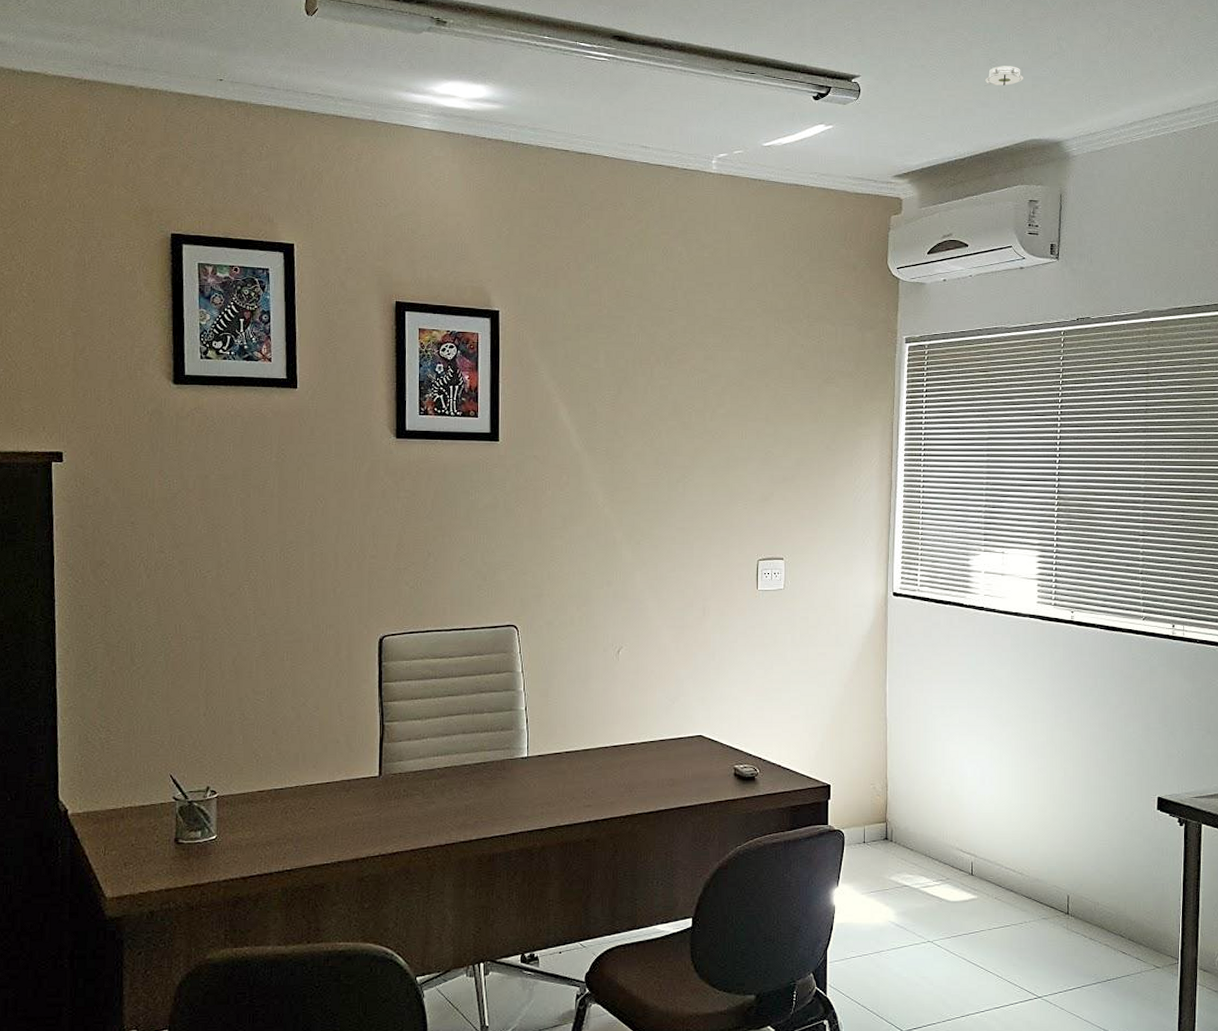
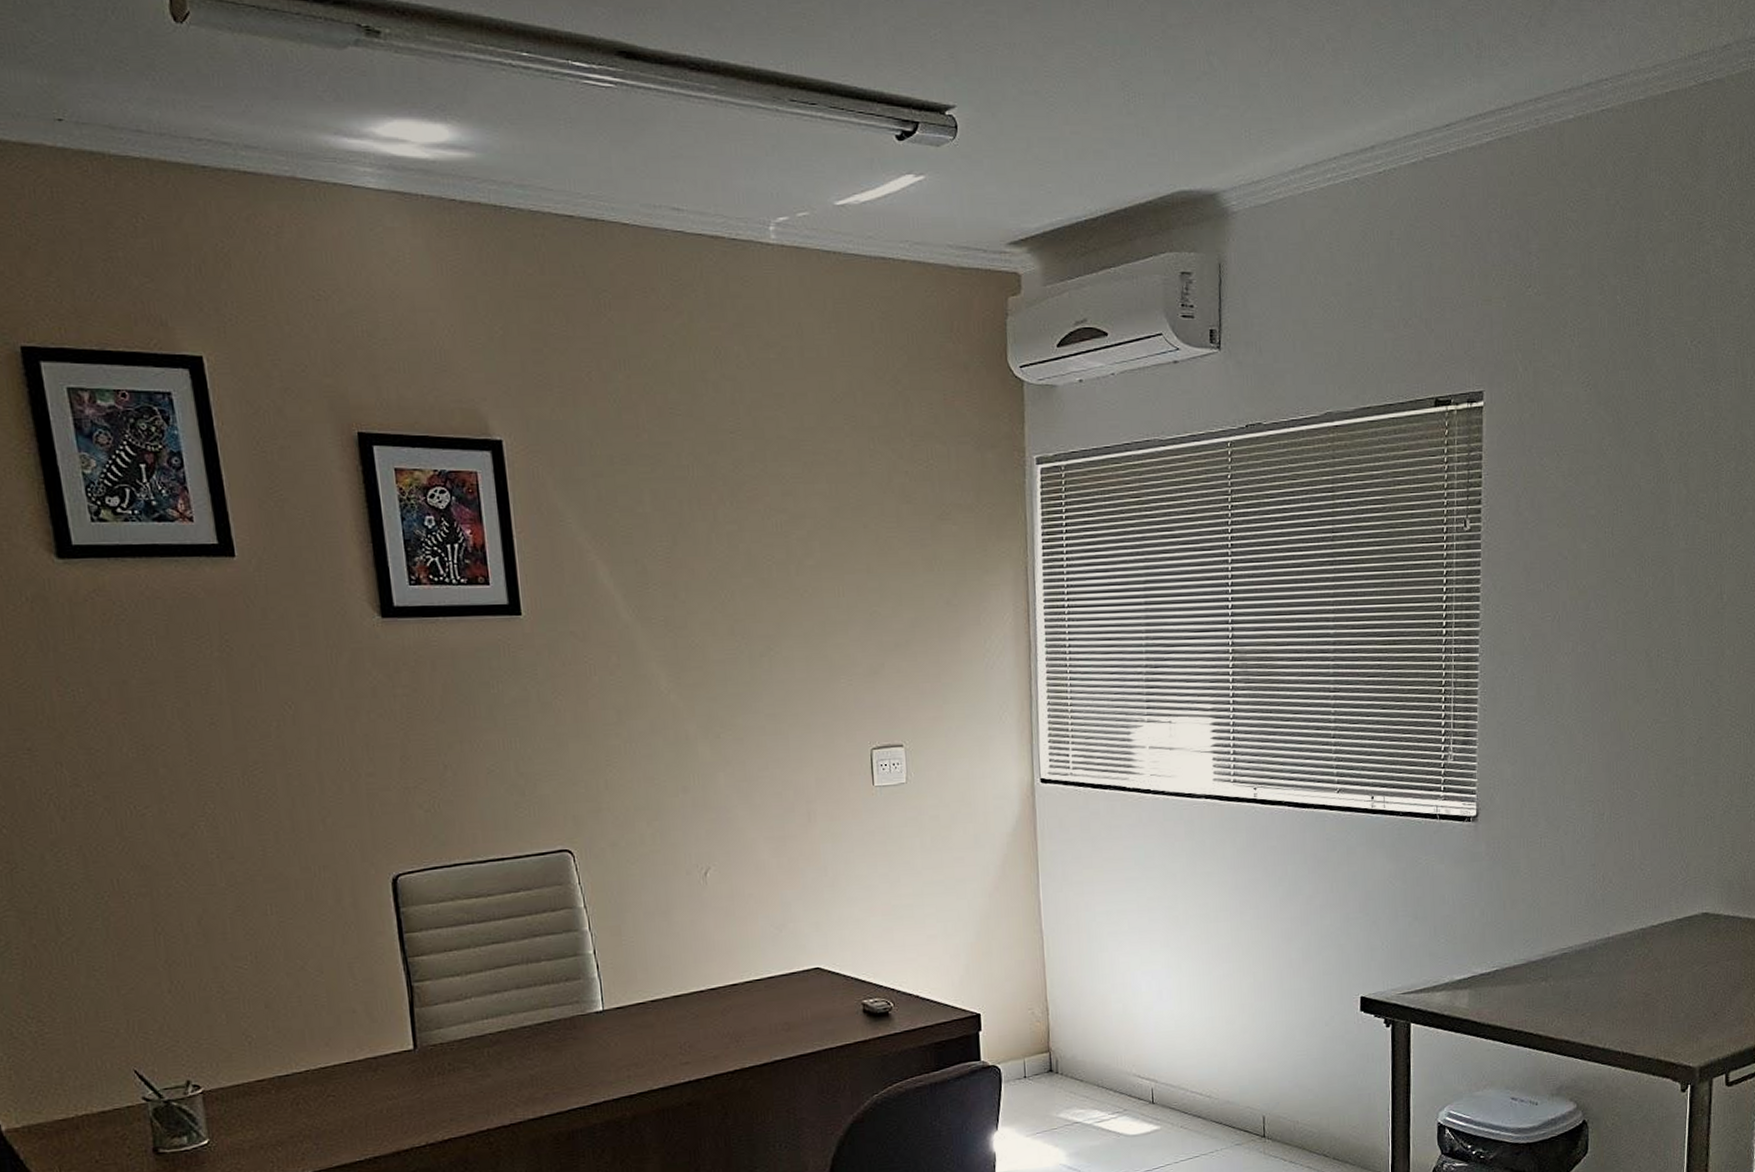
smoke detector: present [984,66,1023,86] -> none [1116,91,1166,119]

